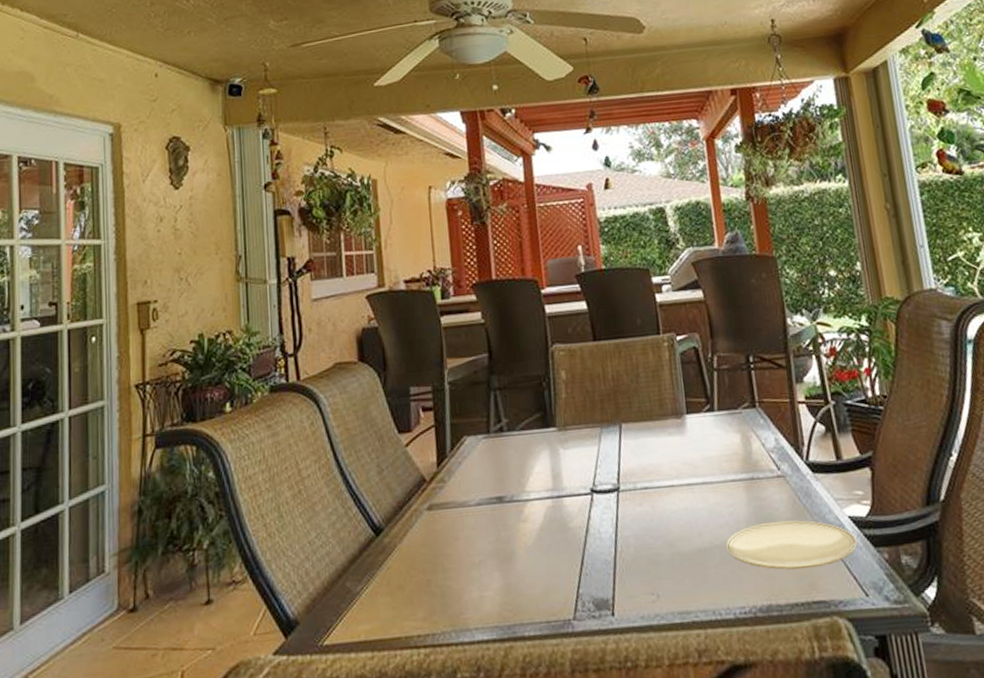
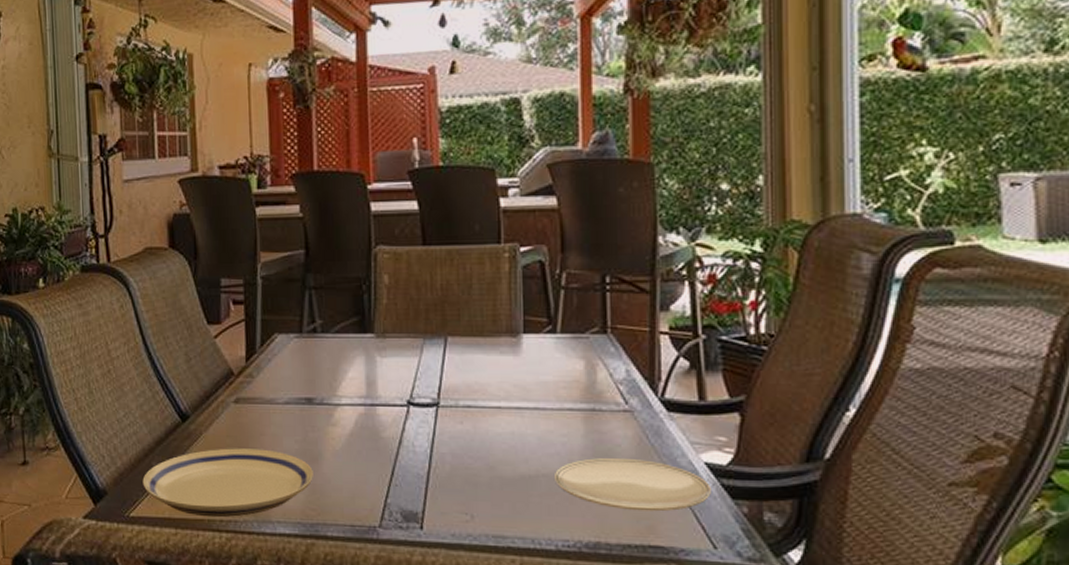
plate: none [336,554,508,635] -> present [142,448,313,518]

